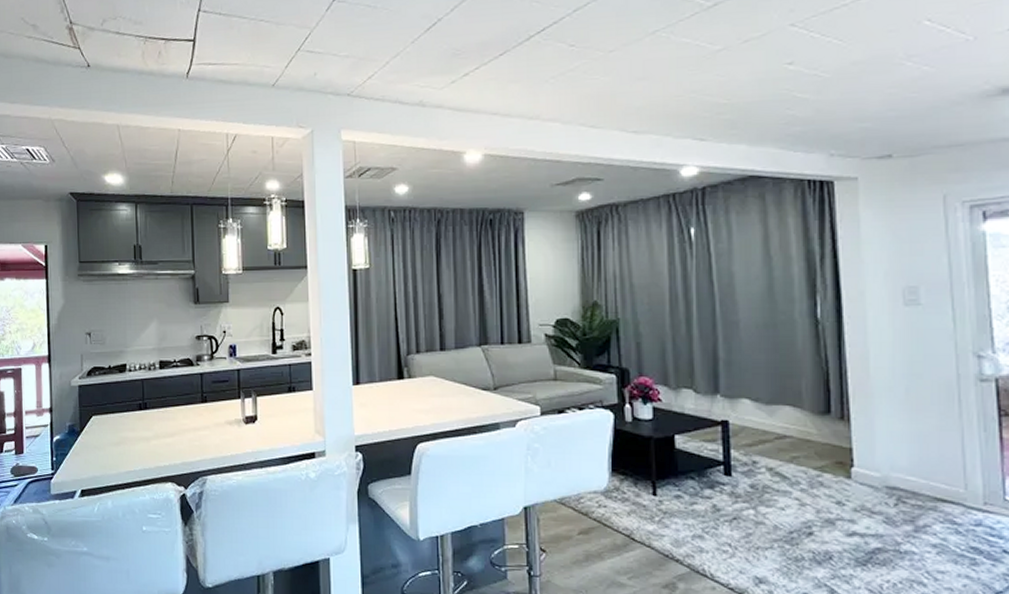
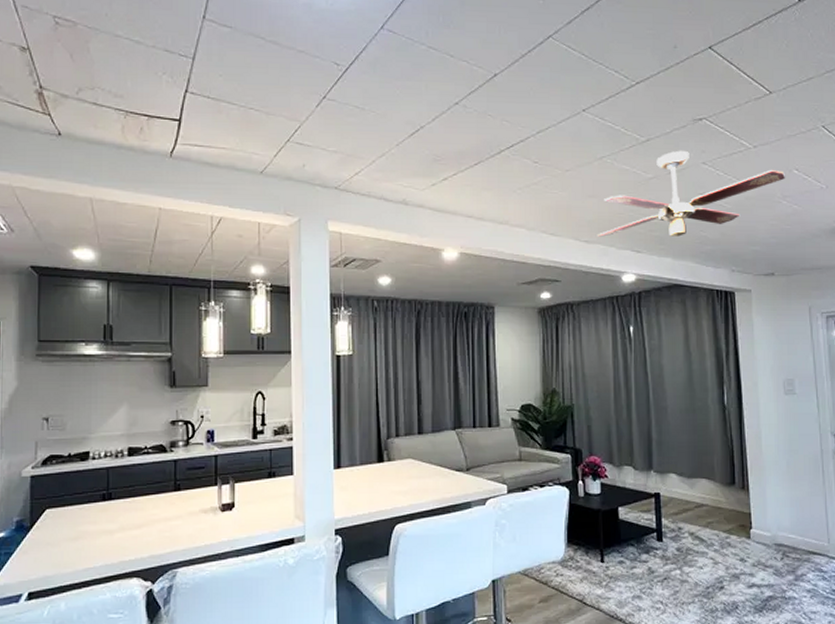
ceiling fan: none [648,11,912,126] -> present [596,150,786,237]

